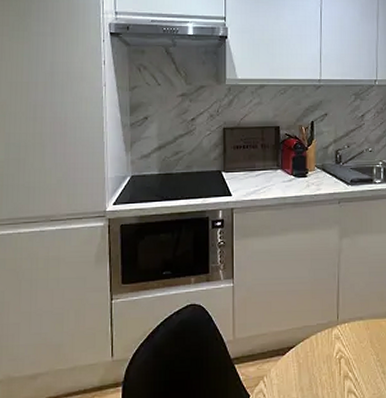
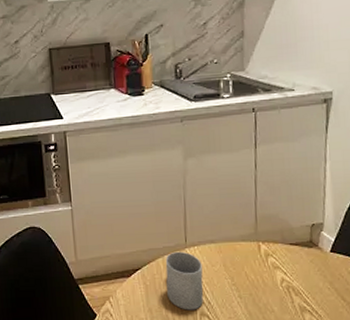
mug: none [318,328,352,388] -> present [165,251,204,310]

